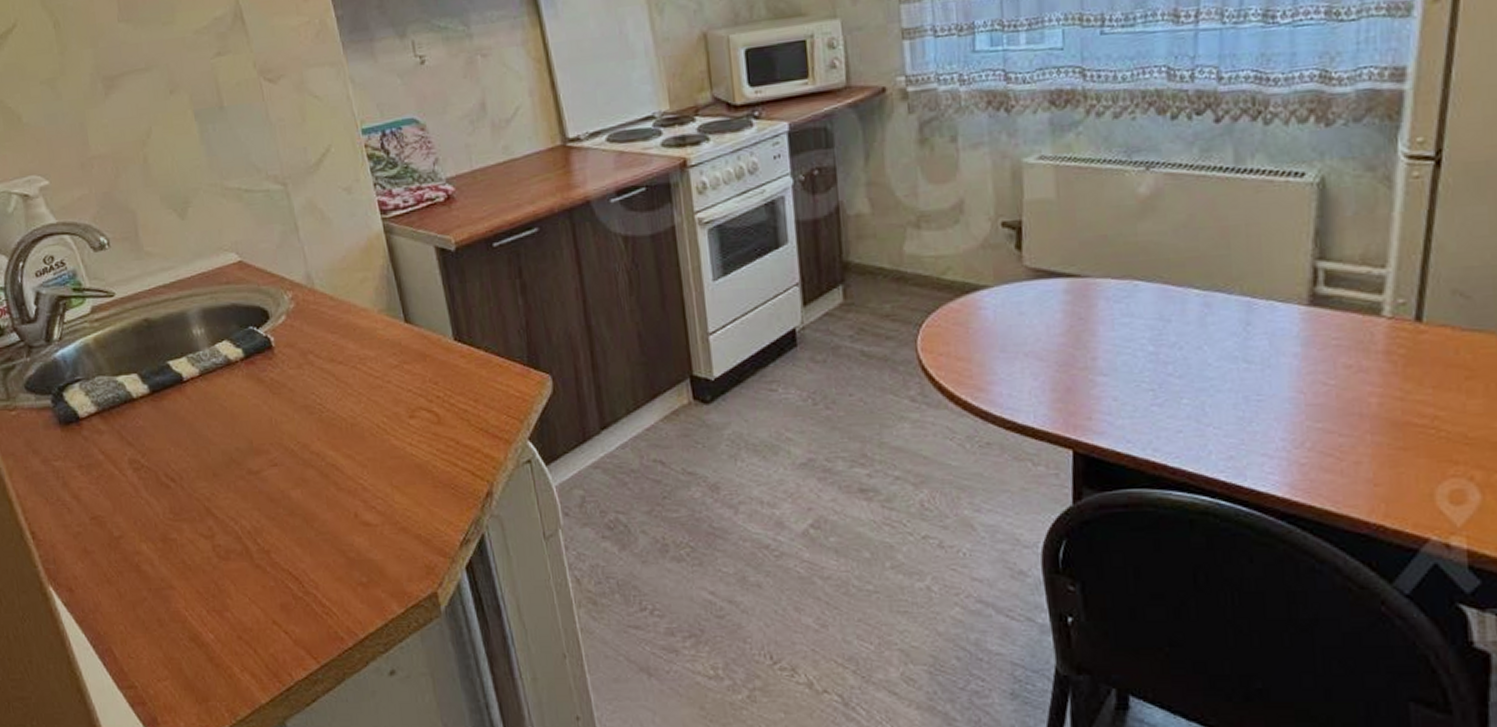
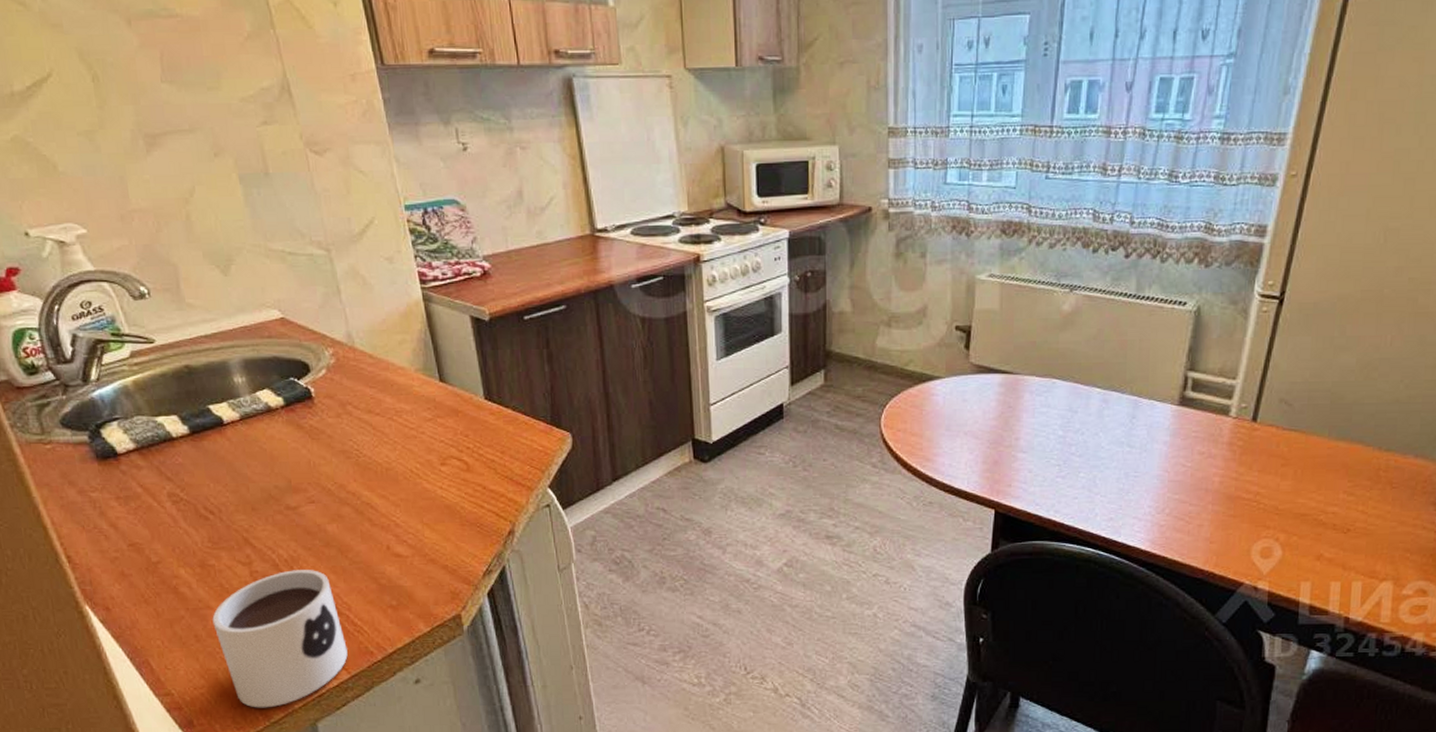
mug: none [175,542,317,704] -> present [212,570,348,708]

